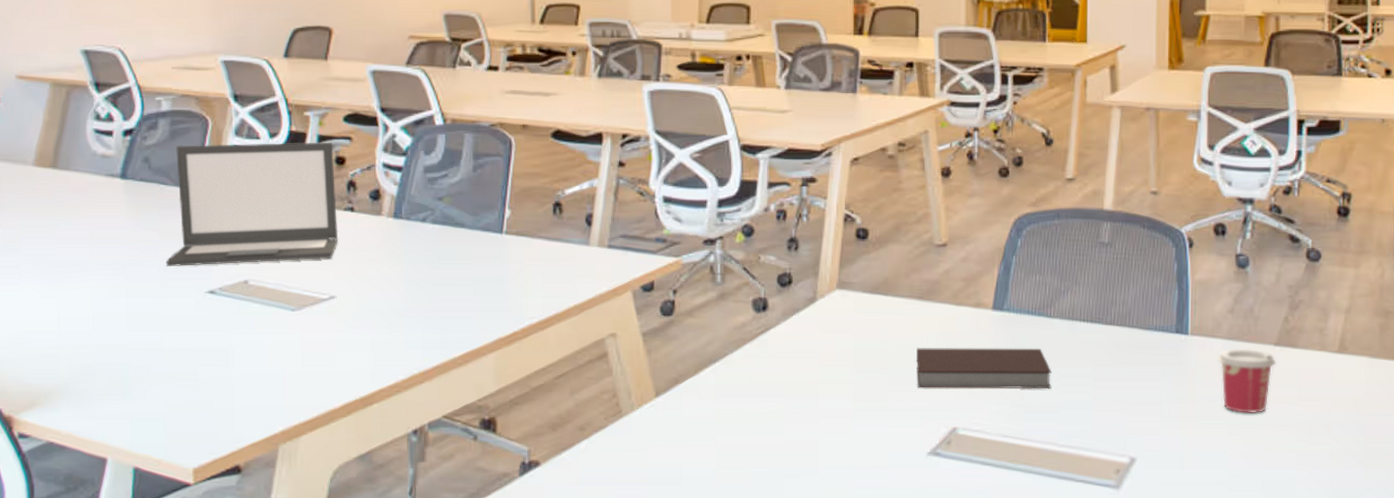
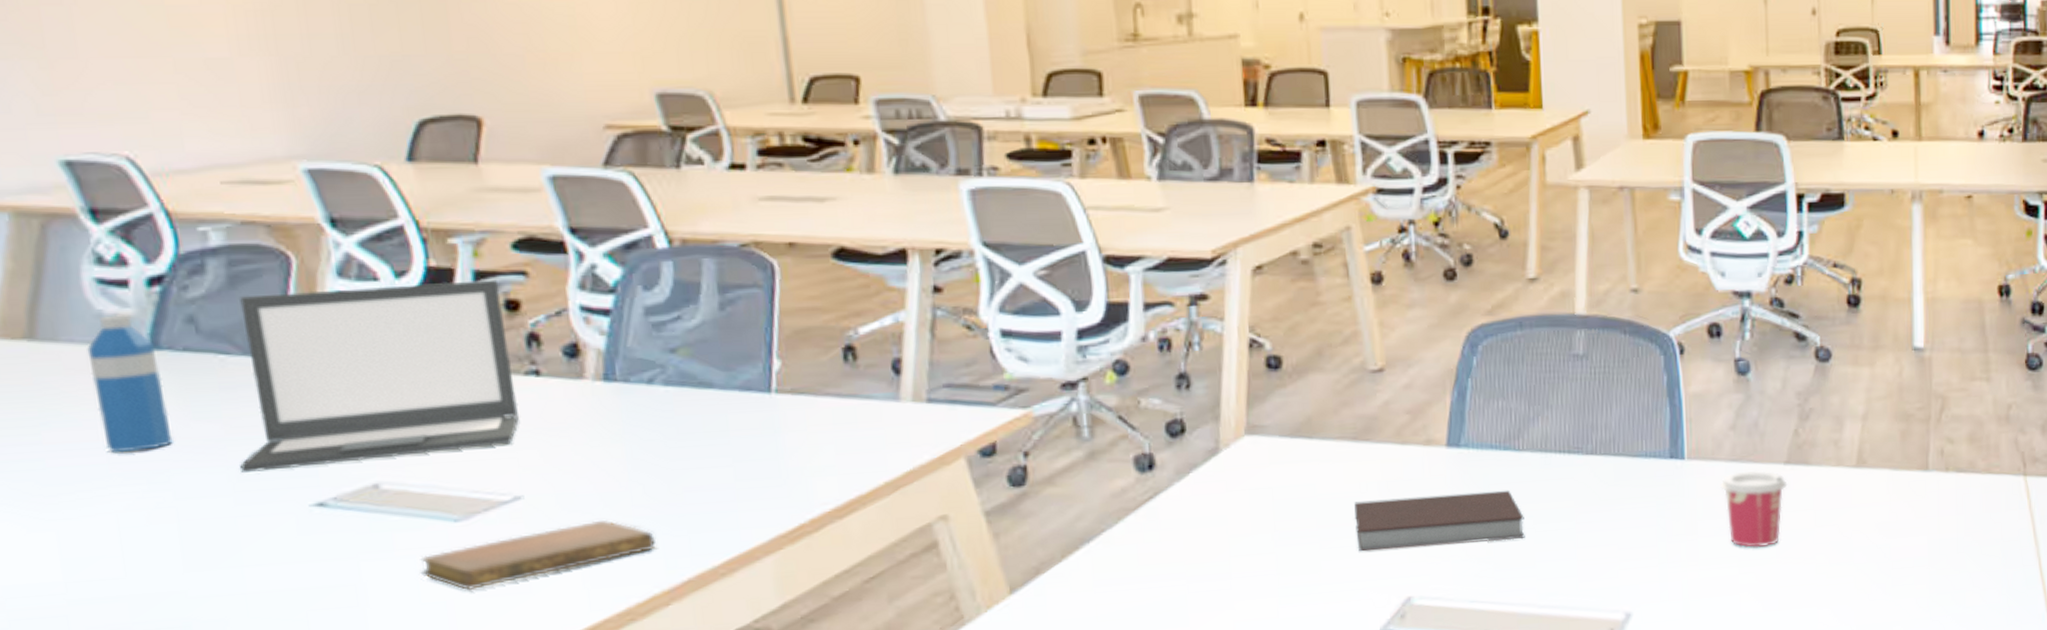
water bottle: none [85,154,129,248] -> present [87,314,173,454]
notebook: none [267,317,418,361] -> present [420,519,656,591]

